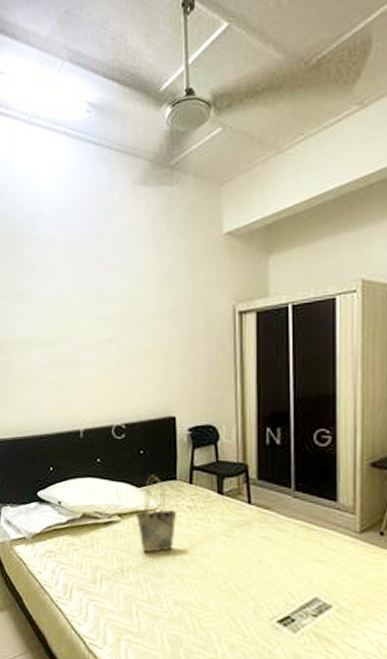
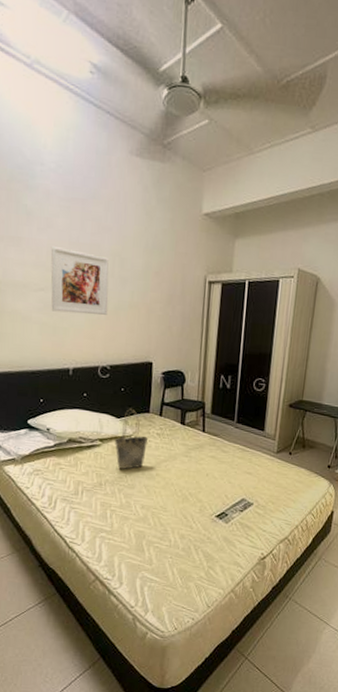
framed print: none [54,295,119,367] -> present [51,245,109,315]

